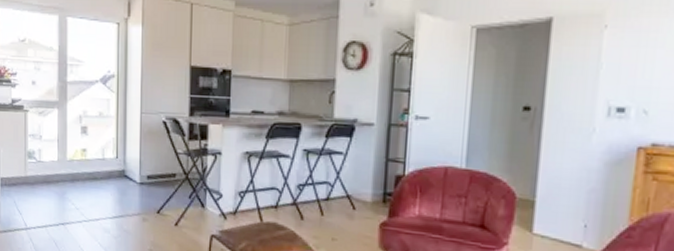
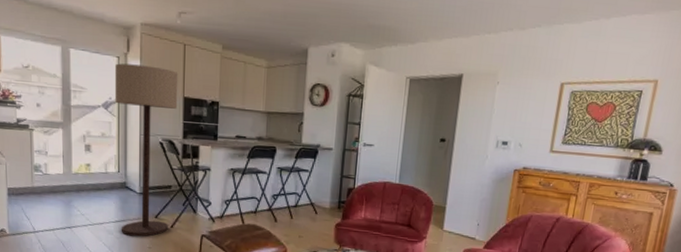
floor lamp: none [115,30,185,237] -> present [115,63,178,237]

